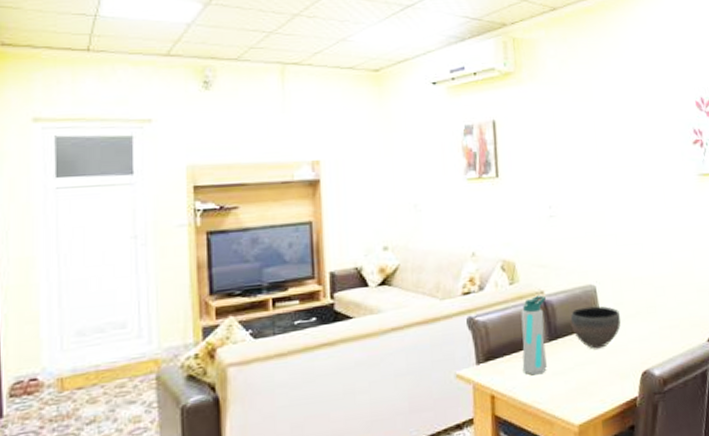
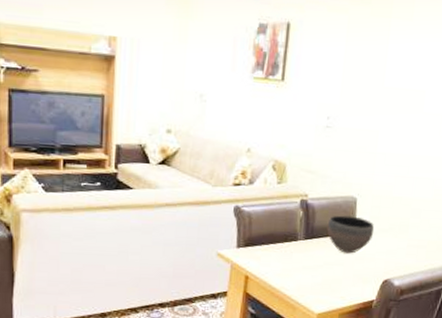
water bottle: present [521,294,547,376] -> none [276,197,310,266]

